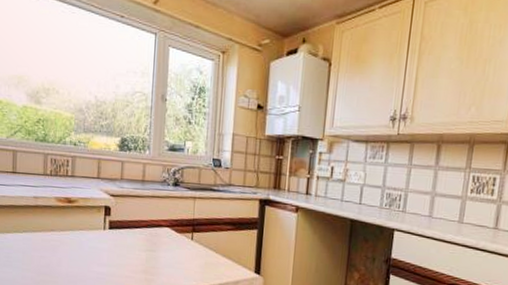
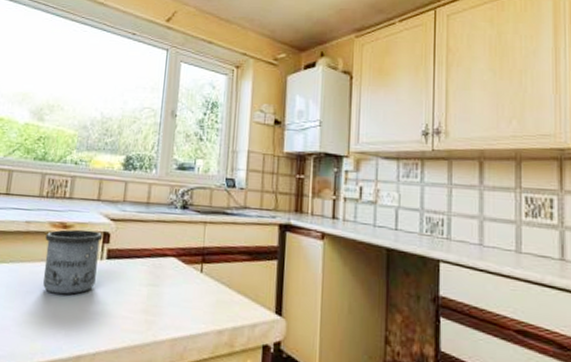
mug: none [53,203,104,259] -> present [43,229,103,295]

